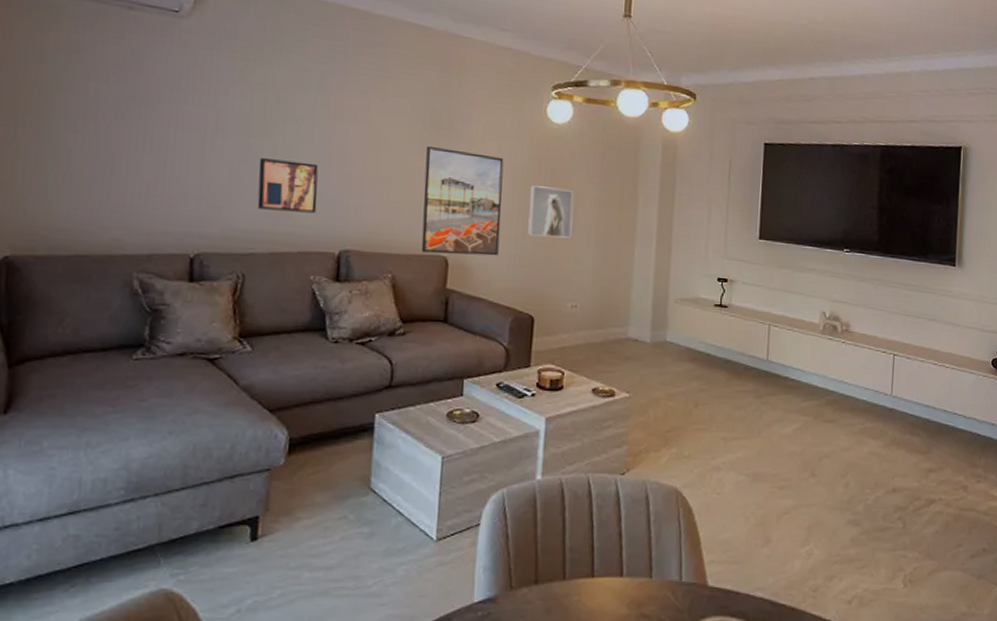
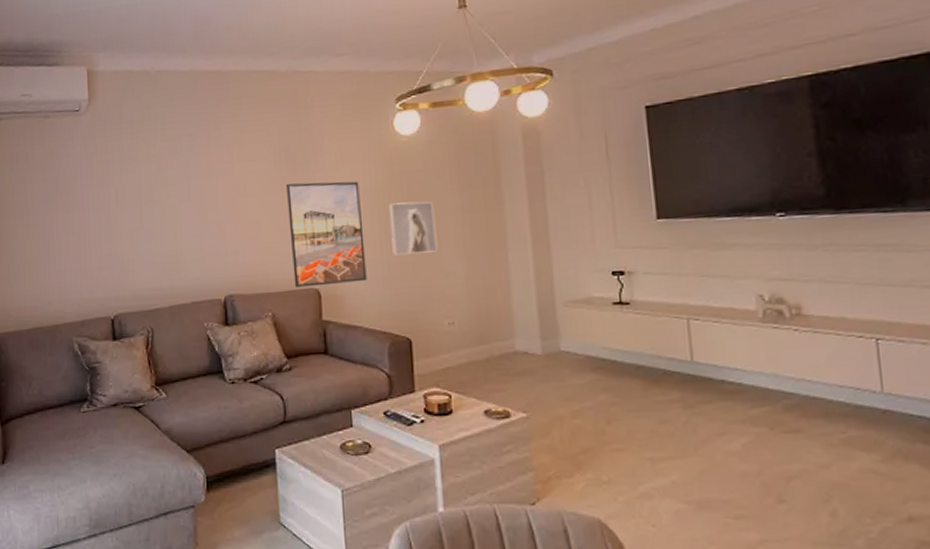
wall art: present [257,158,318,213] -> none [151,219,202,268]

